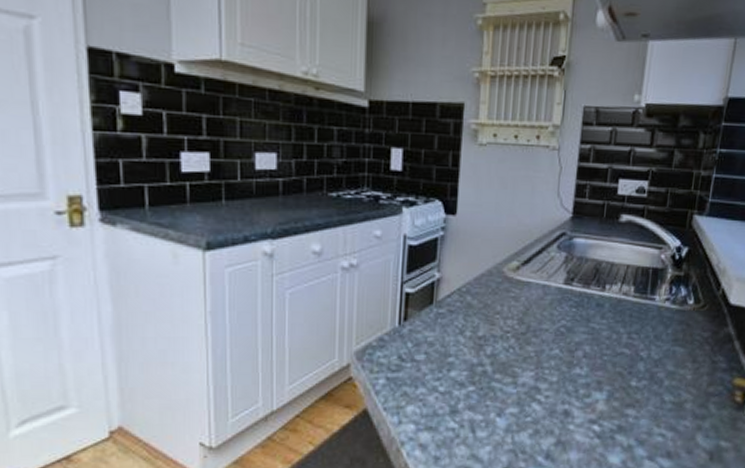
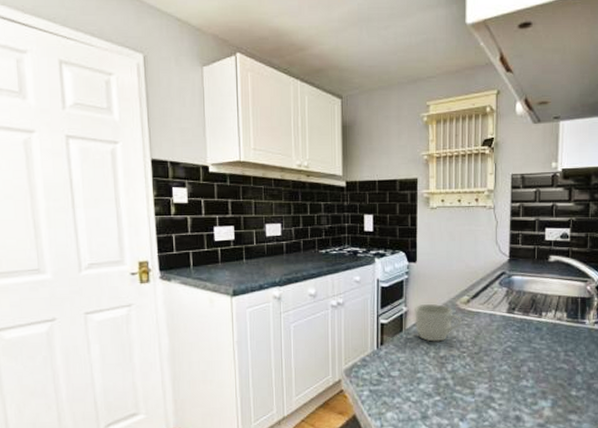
mug: none [448,269,509,318] -> present [415,303,463,342]

